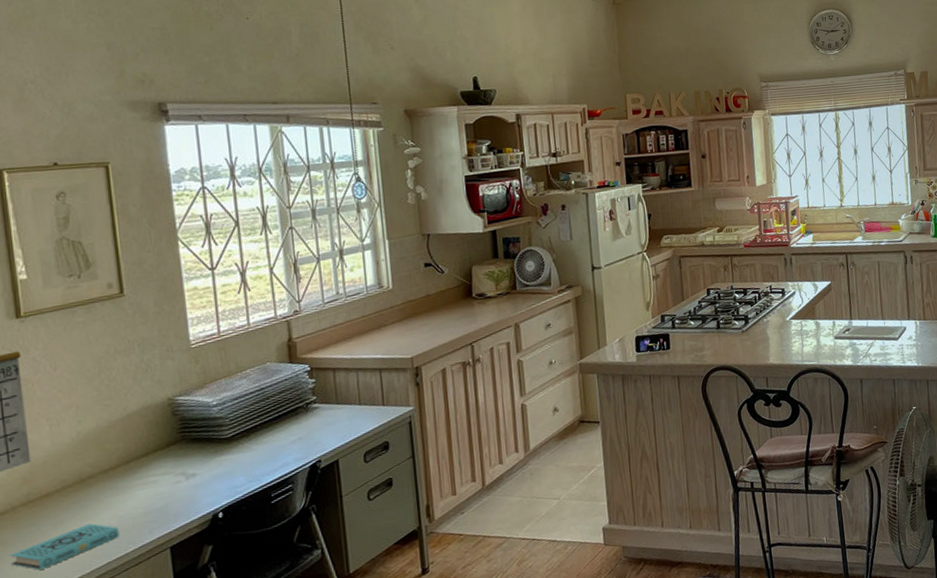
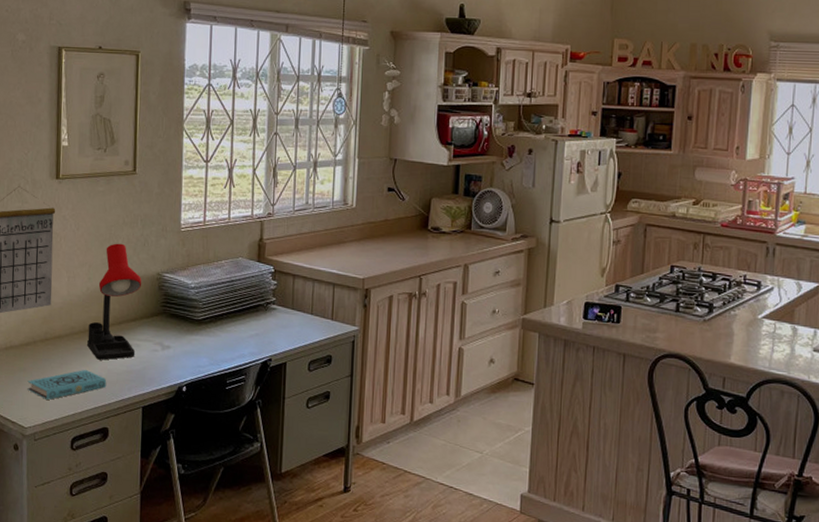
desk lamp: none [85,374,153,509] -> present [87,243,142,360]

